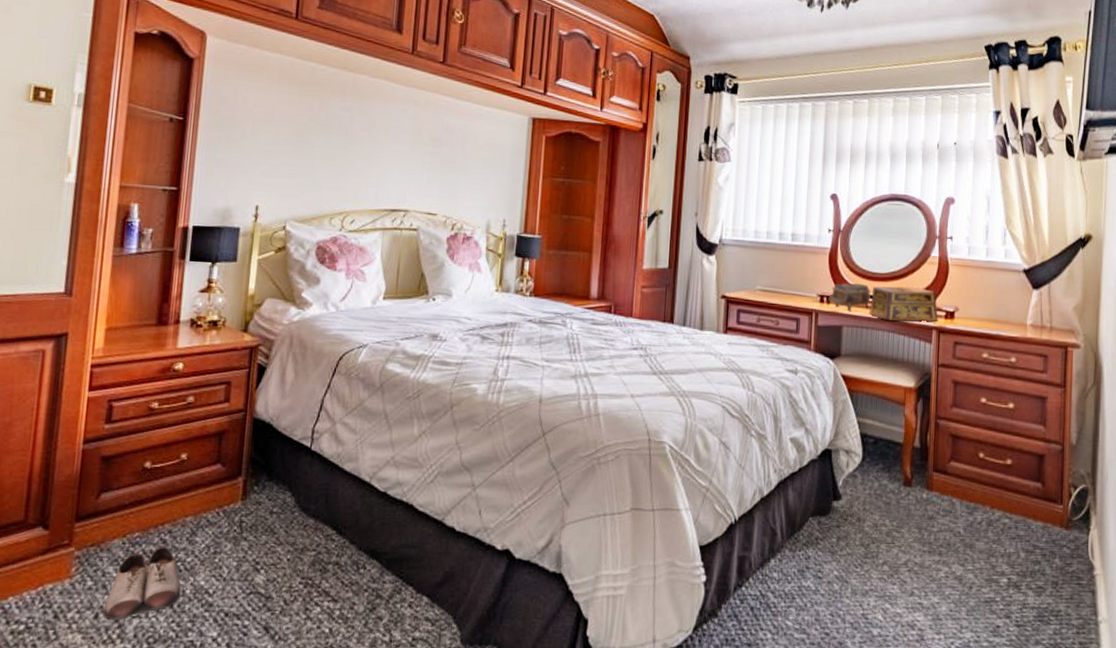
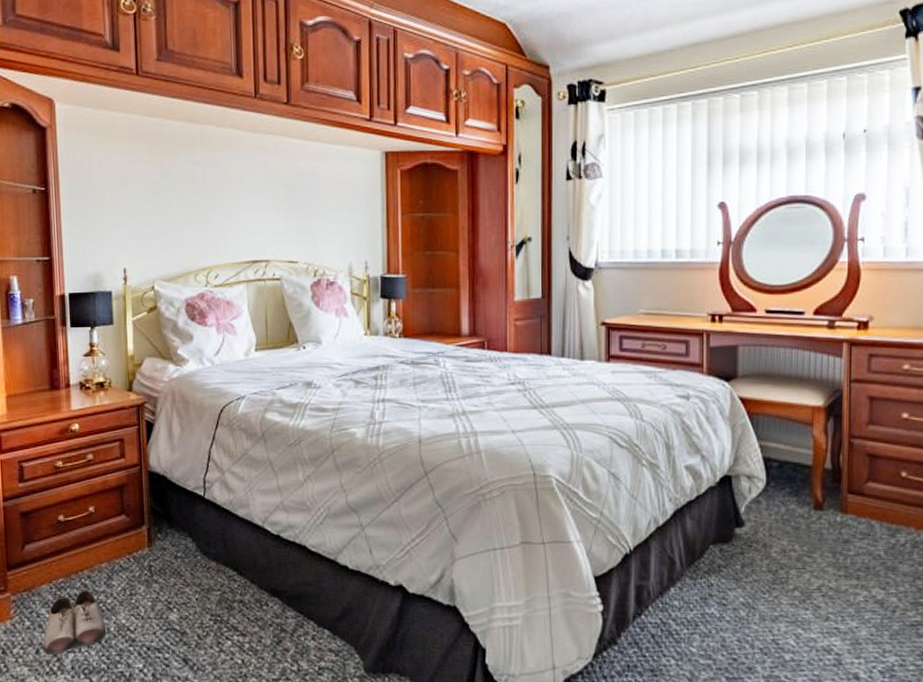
jewelry box: present [828,283,871,312] -> none [720,299,769,330]
decorative box: present [869,286,938,322] -> none [769,298,849,337]

